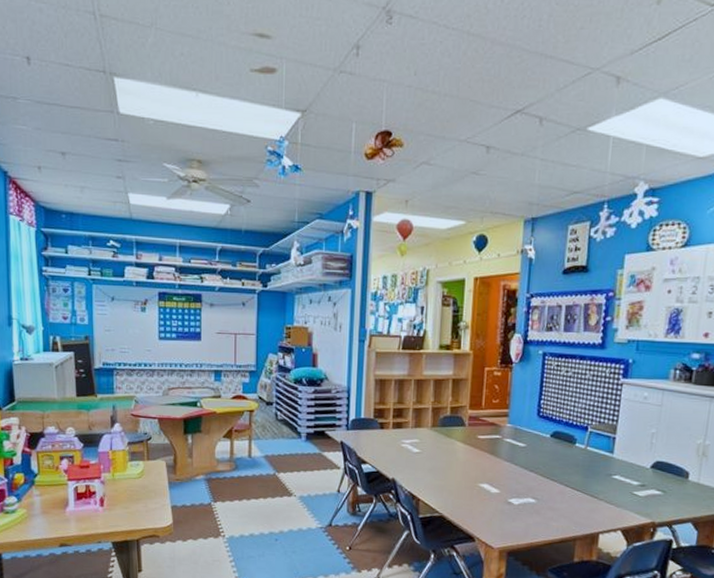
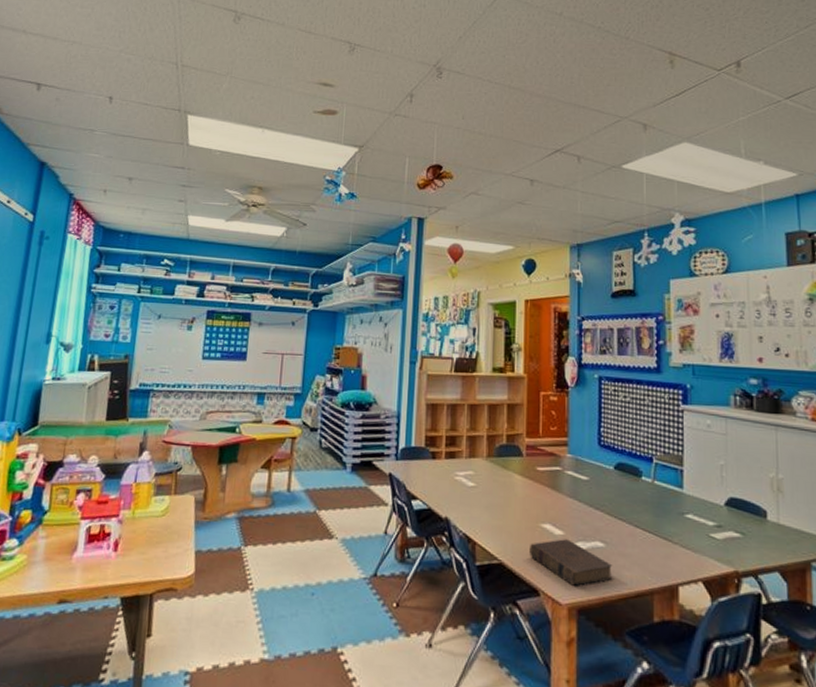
book: none [468,496,542,535] -> present [530,539,613,588]

